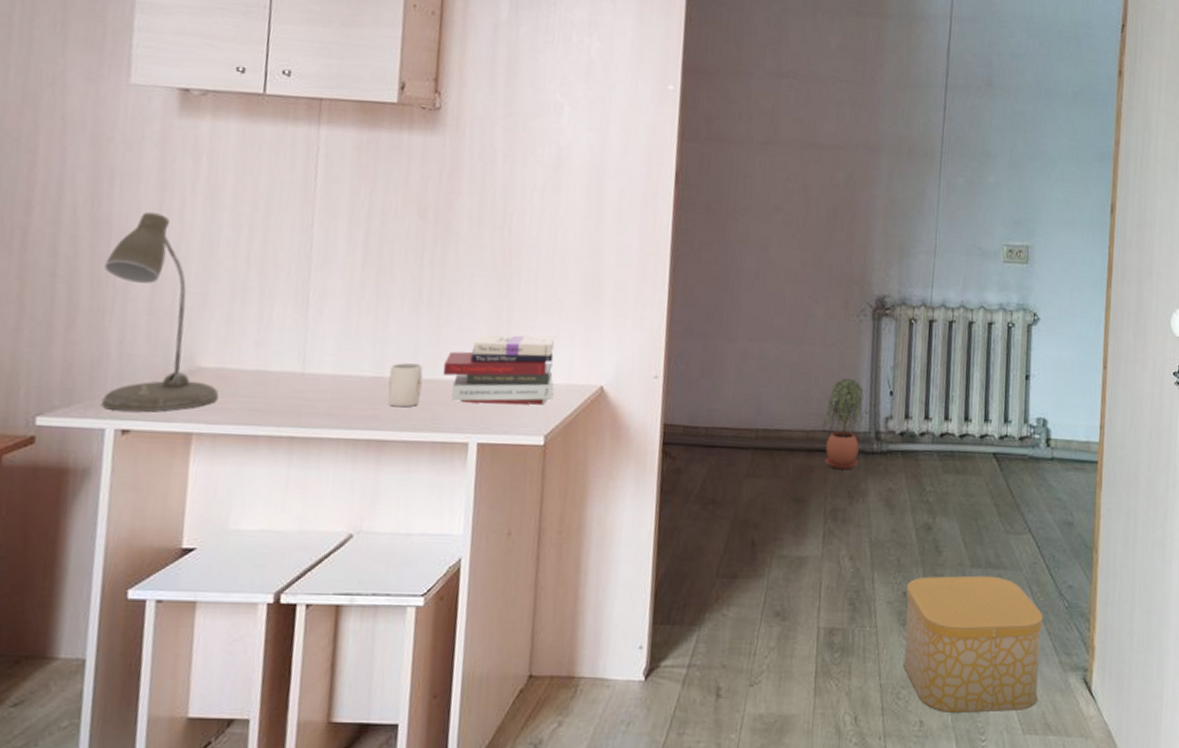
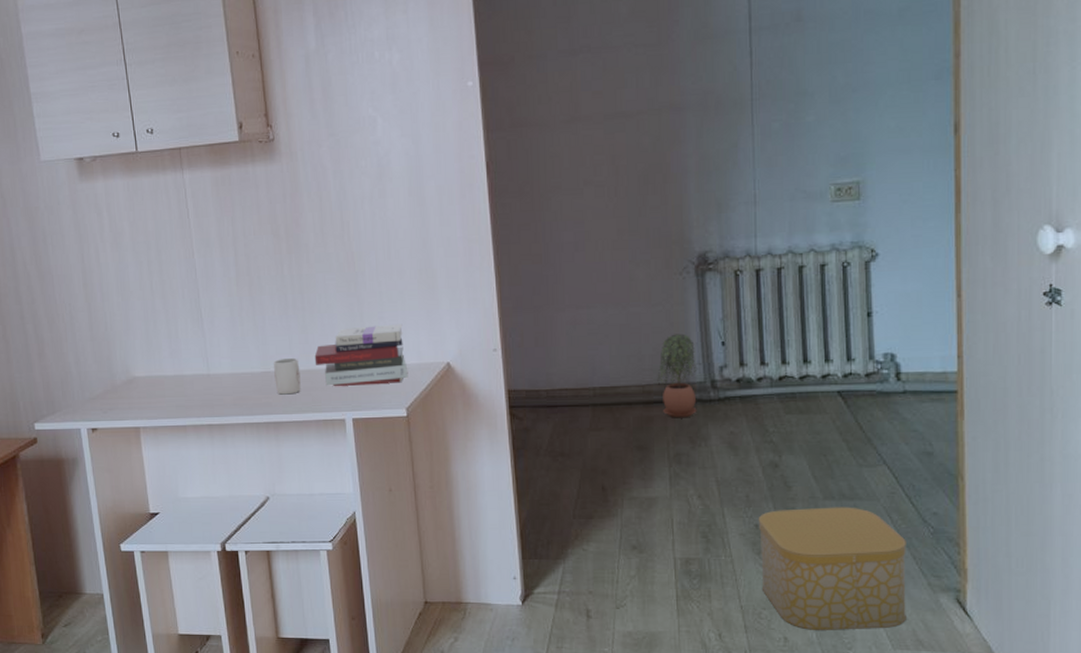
desk lamp: present [102,211,219,413] -> none [54,260,153,415]

